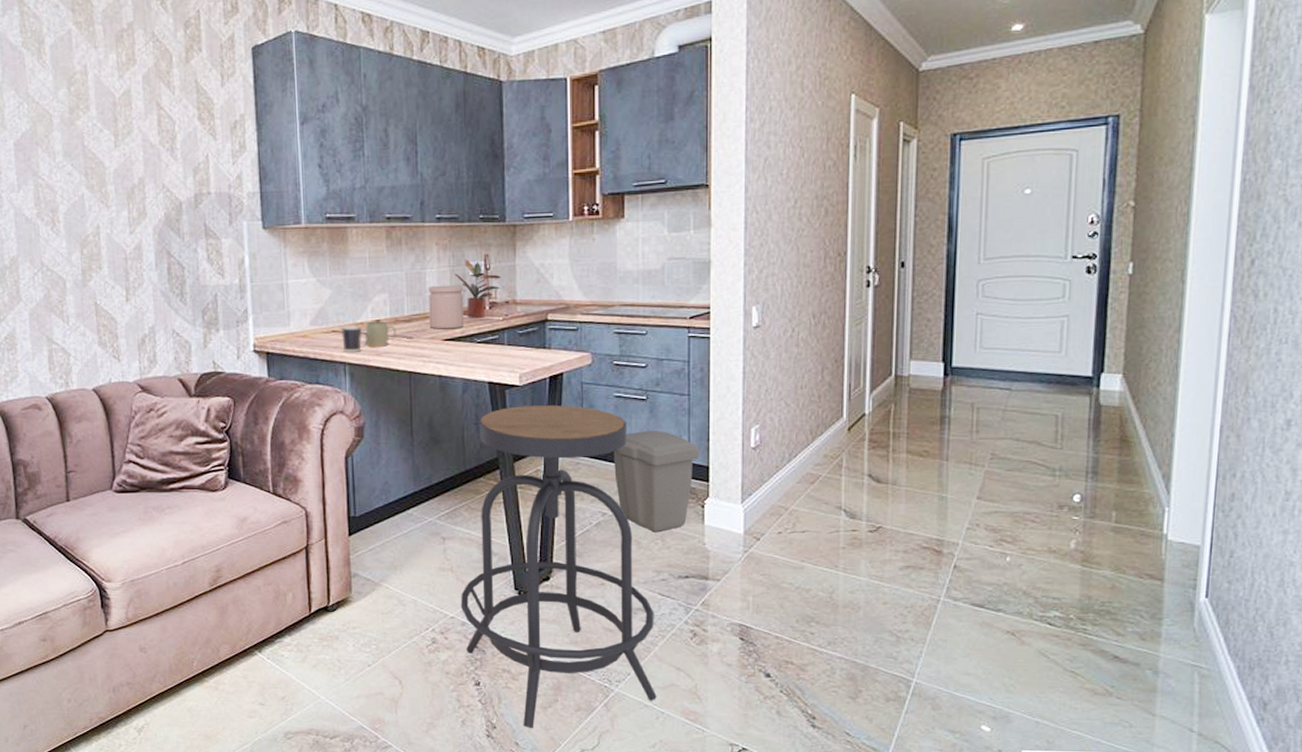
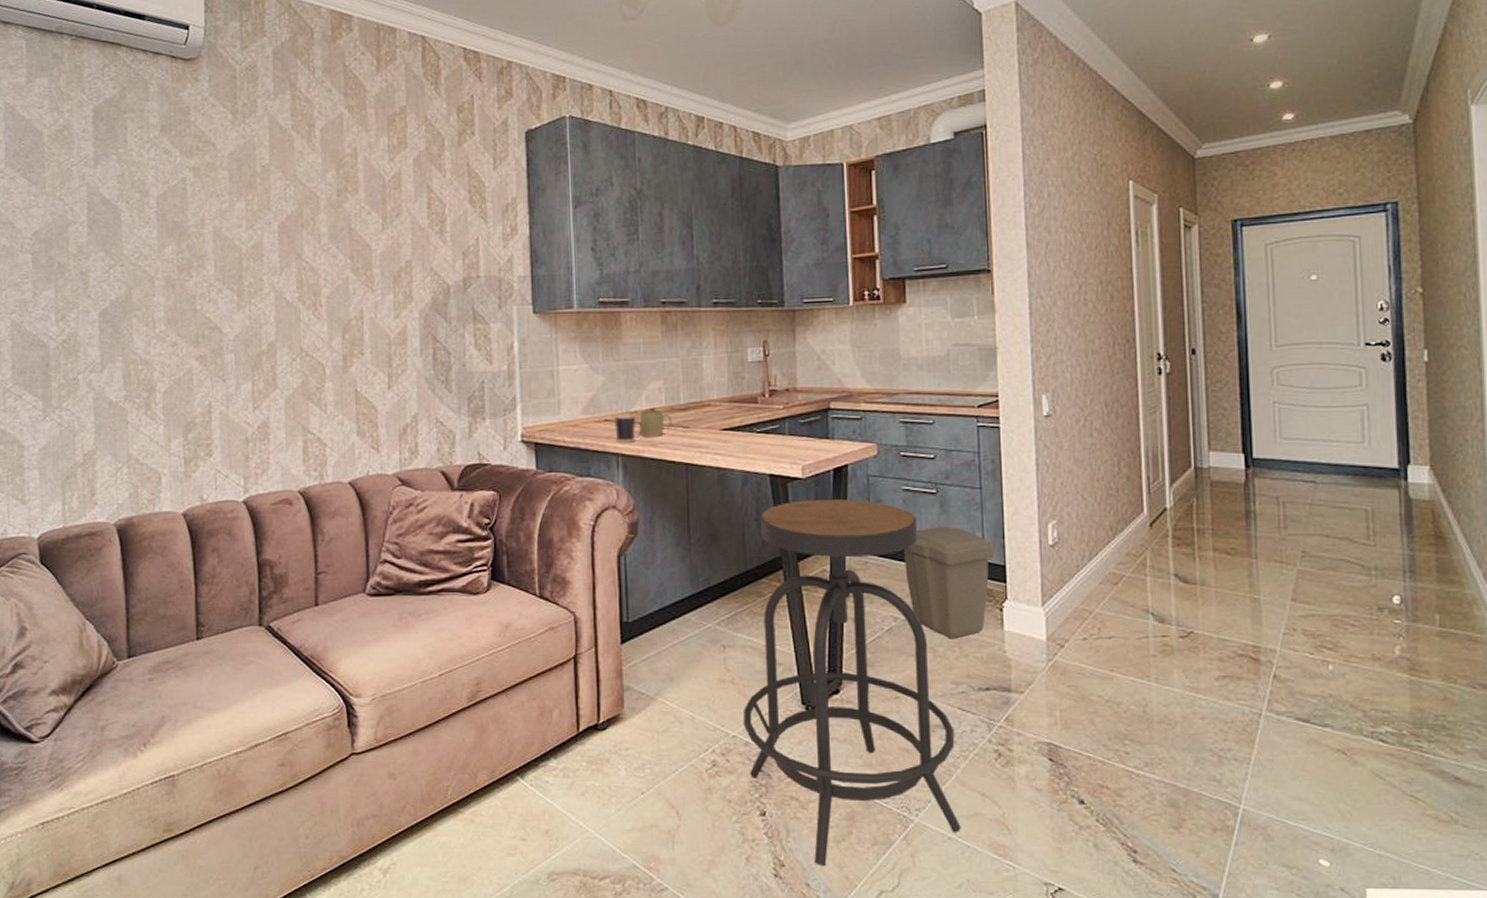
jar: present [428,285,464,329] -> none [705,372,742,419]
potted plant: present [454,259,501,318] -> none [732,345,781,407]

